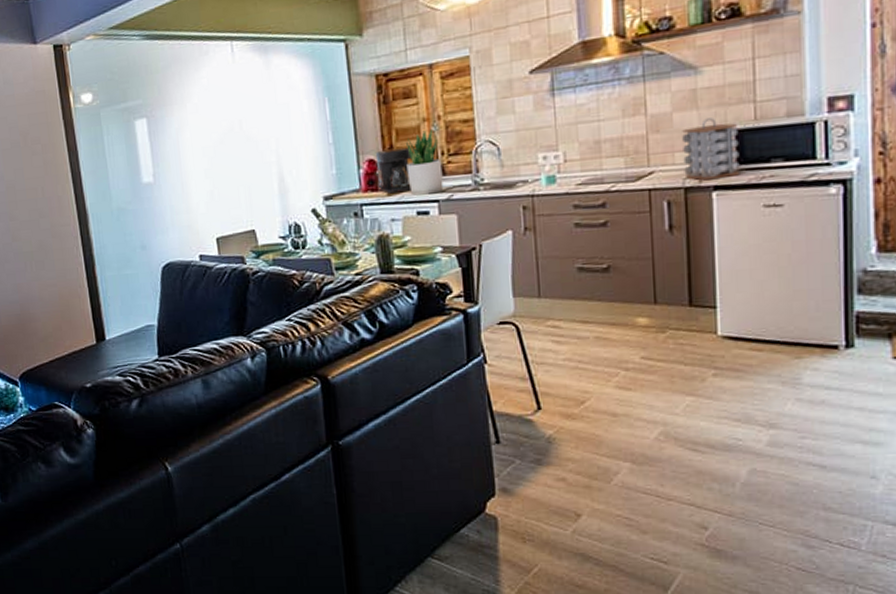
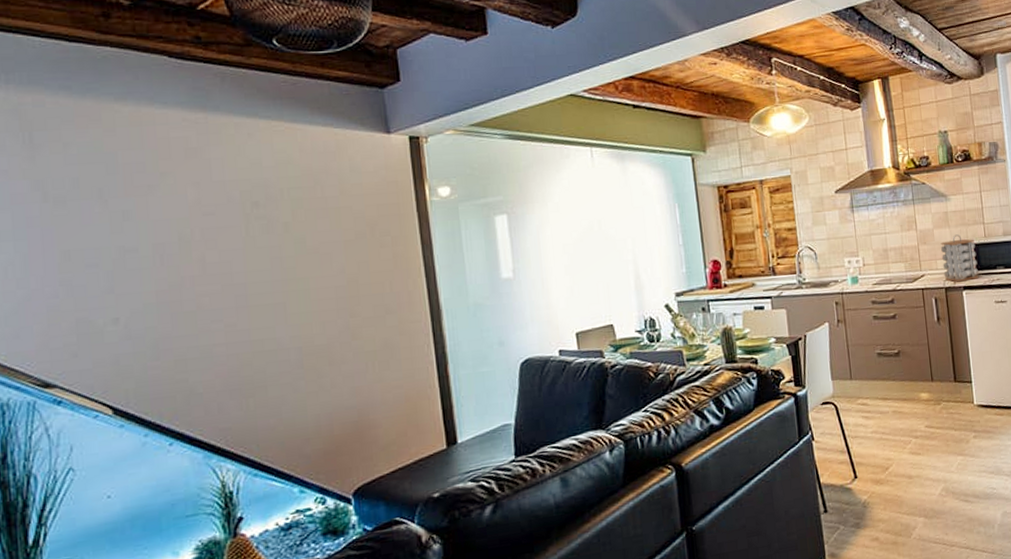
coffee maker: present [375,146,412,195] -> none [719,249,749,292]
planter: present [406,130,444,196] -> none [744,236,775,293]

